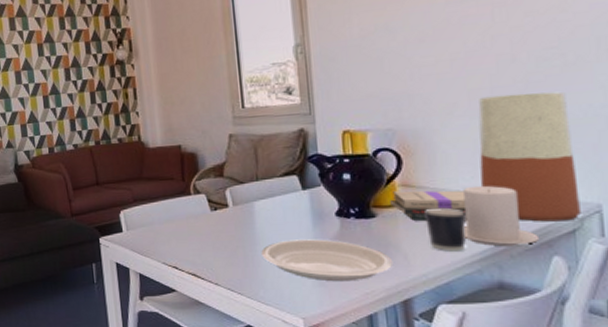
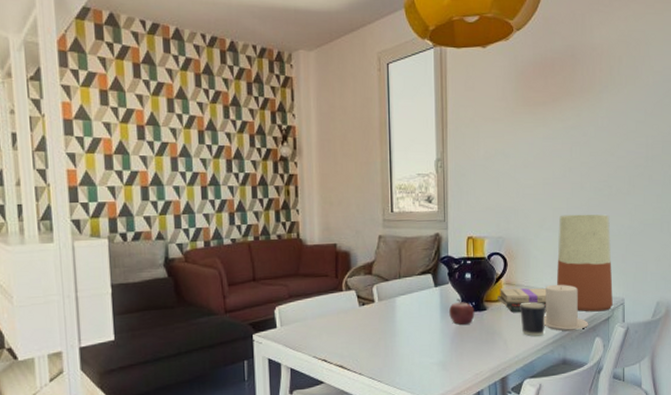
plate: present [261,239,394,282] -> none [399,329,497,366]
fruit: none [322,203,359,234] -> present [448,298,475,325]

